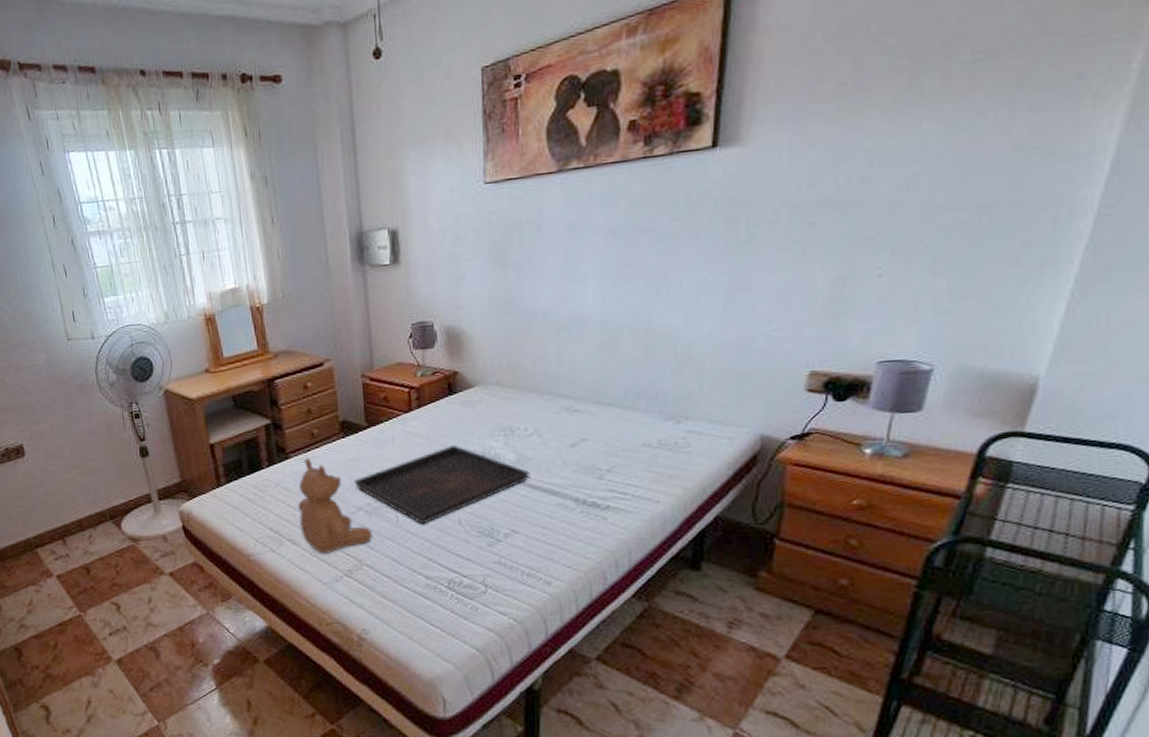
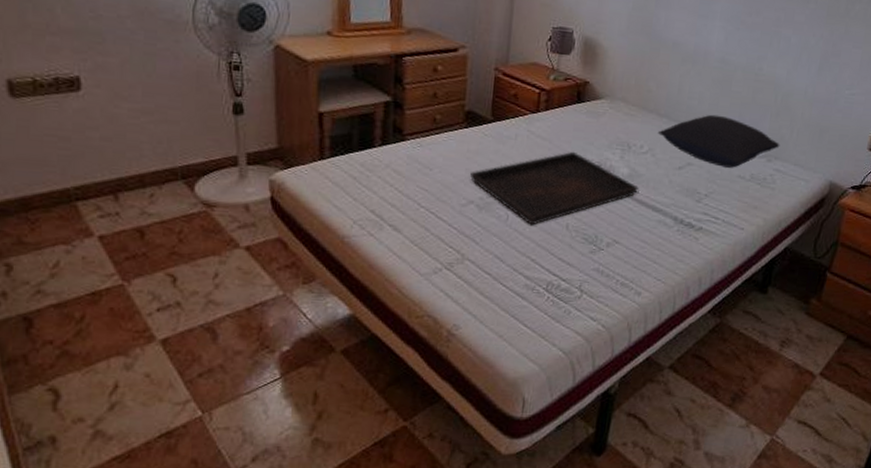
teddy bear: present [298,457,373,553] -> none [405,142,480,244]
pillow: none [541,381,689,438] -> present [657,114,780,168]

